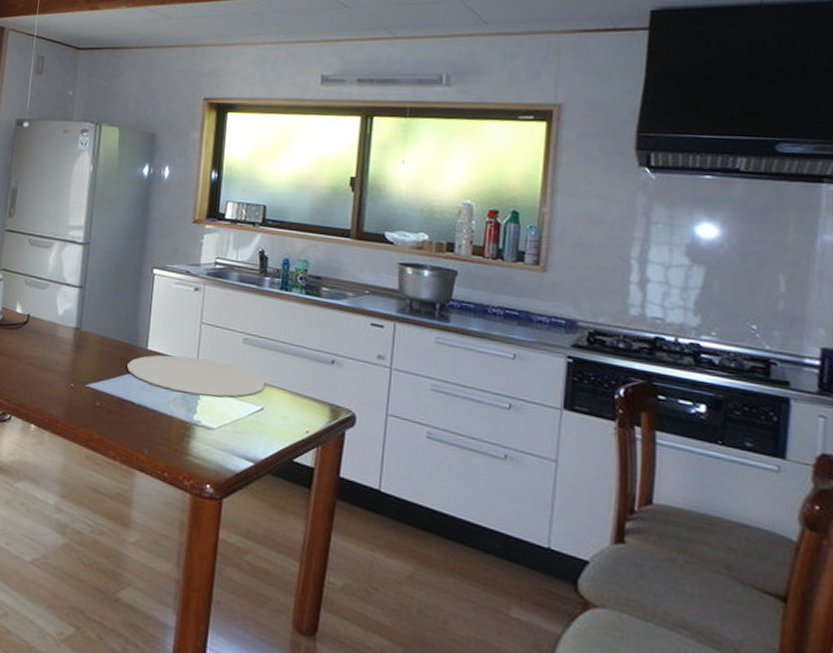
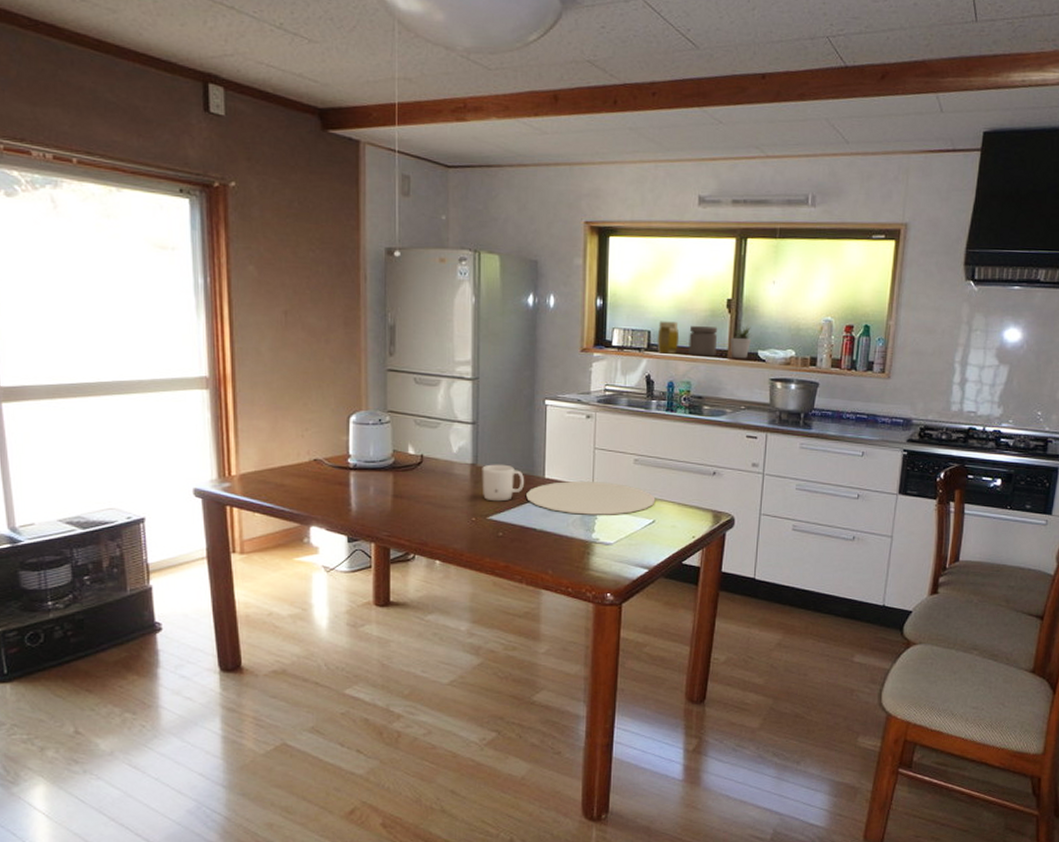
mug: none [83,330,126,370] -> present [482,464,524,502]
jar: none [272,196,297,231] -> present [657,321,680,354]
jar: none [306,203,340,236] -> present [688,326,718,357]
potted plant: none [353,205,378,240] -> present [730,325,752,359]

